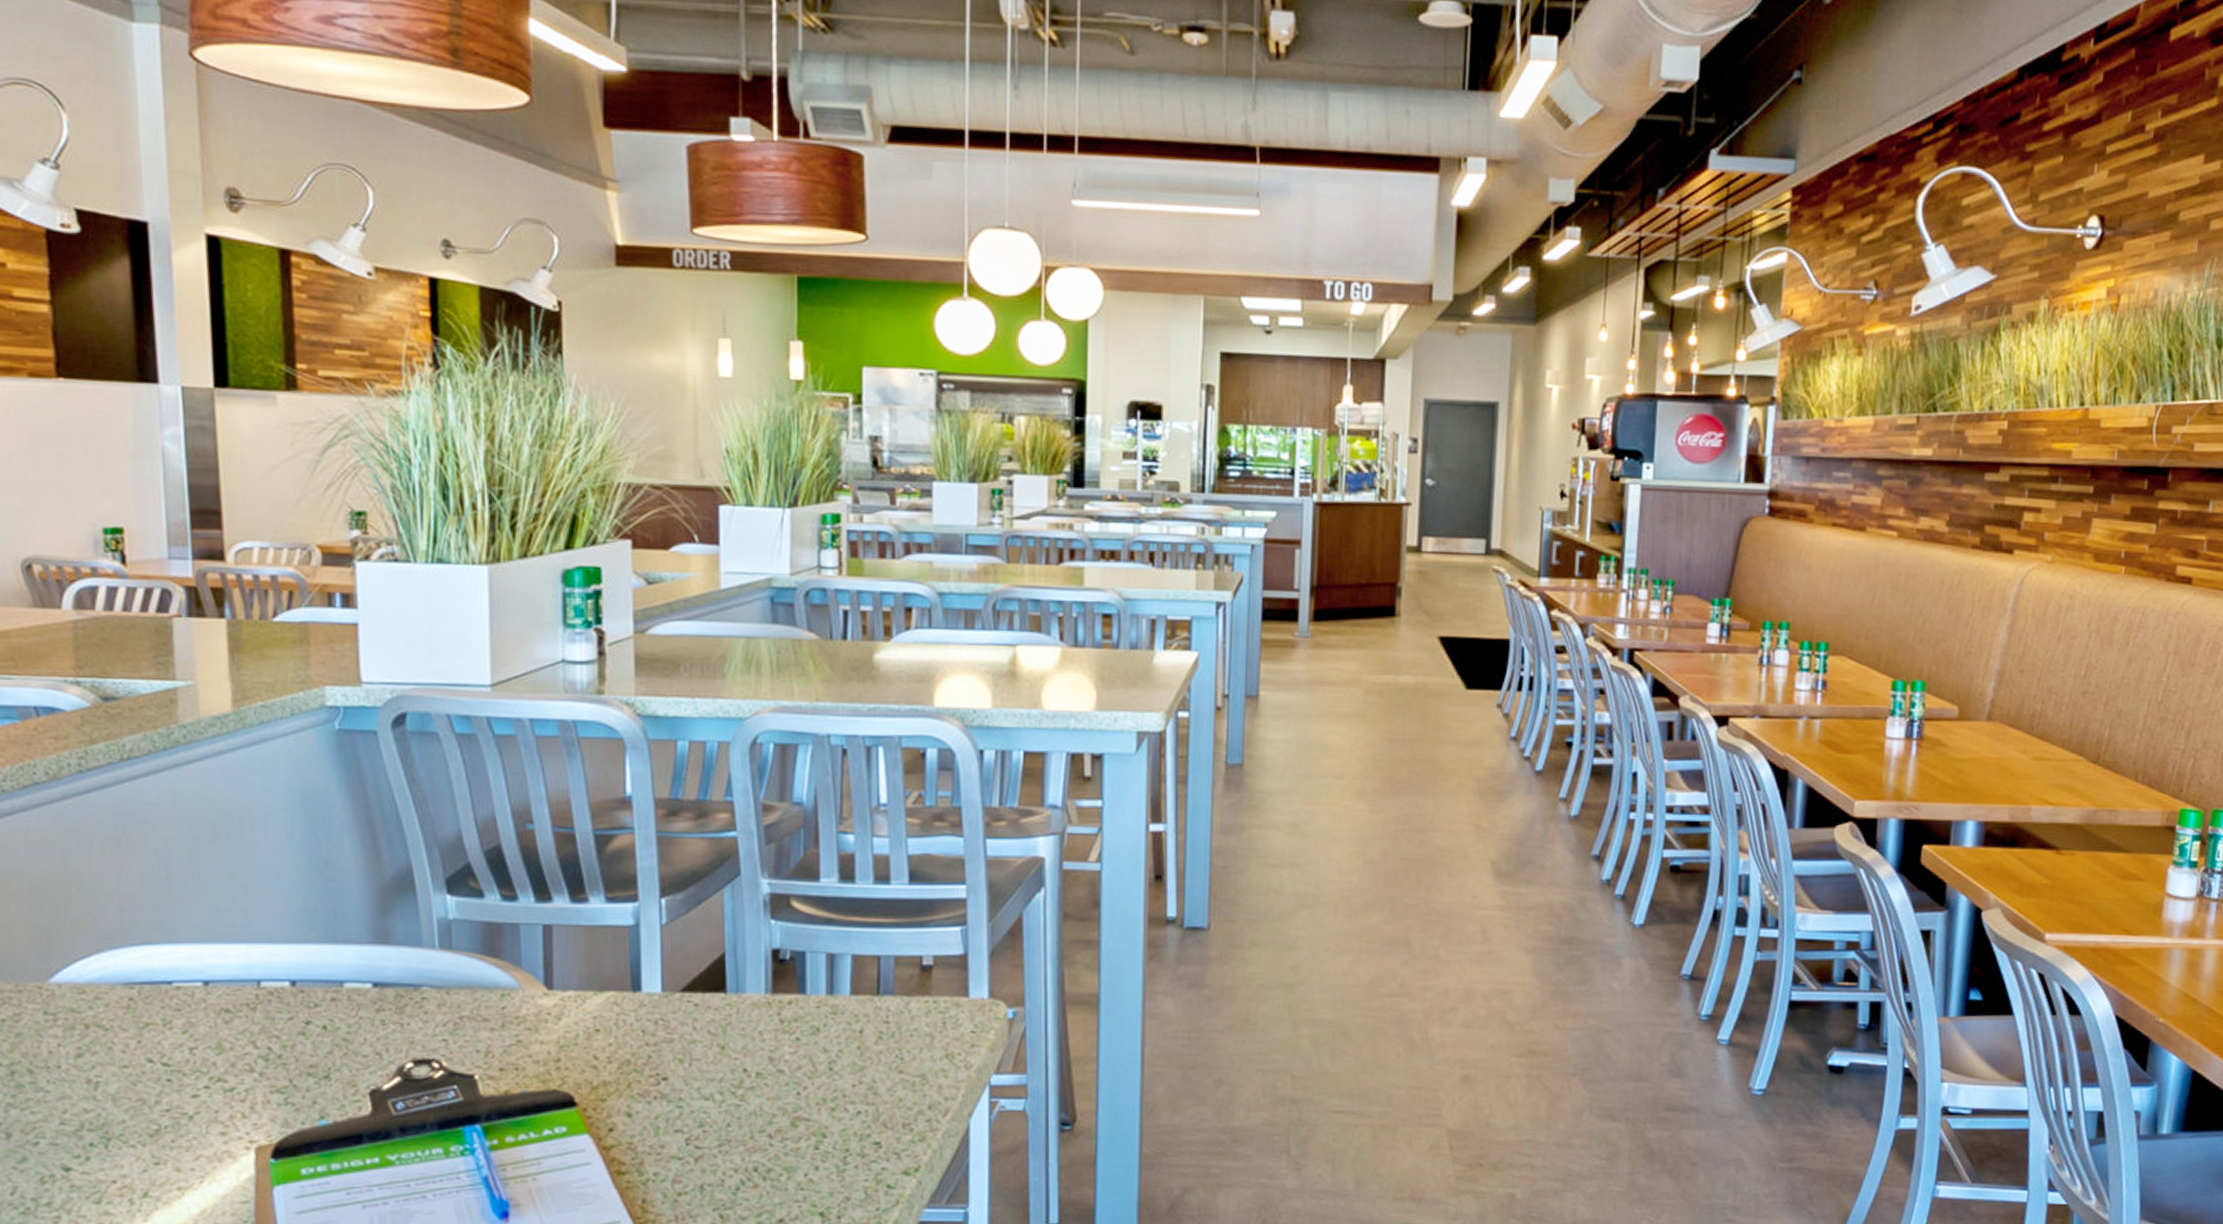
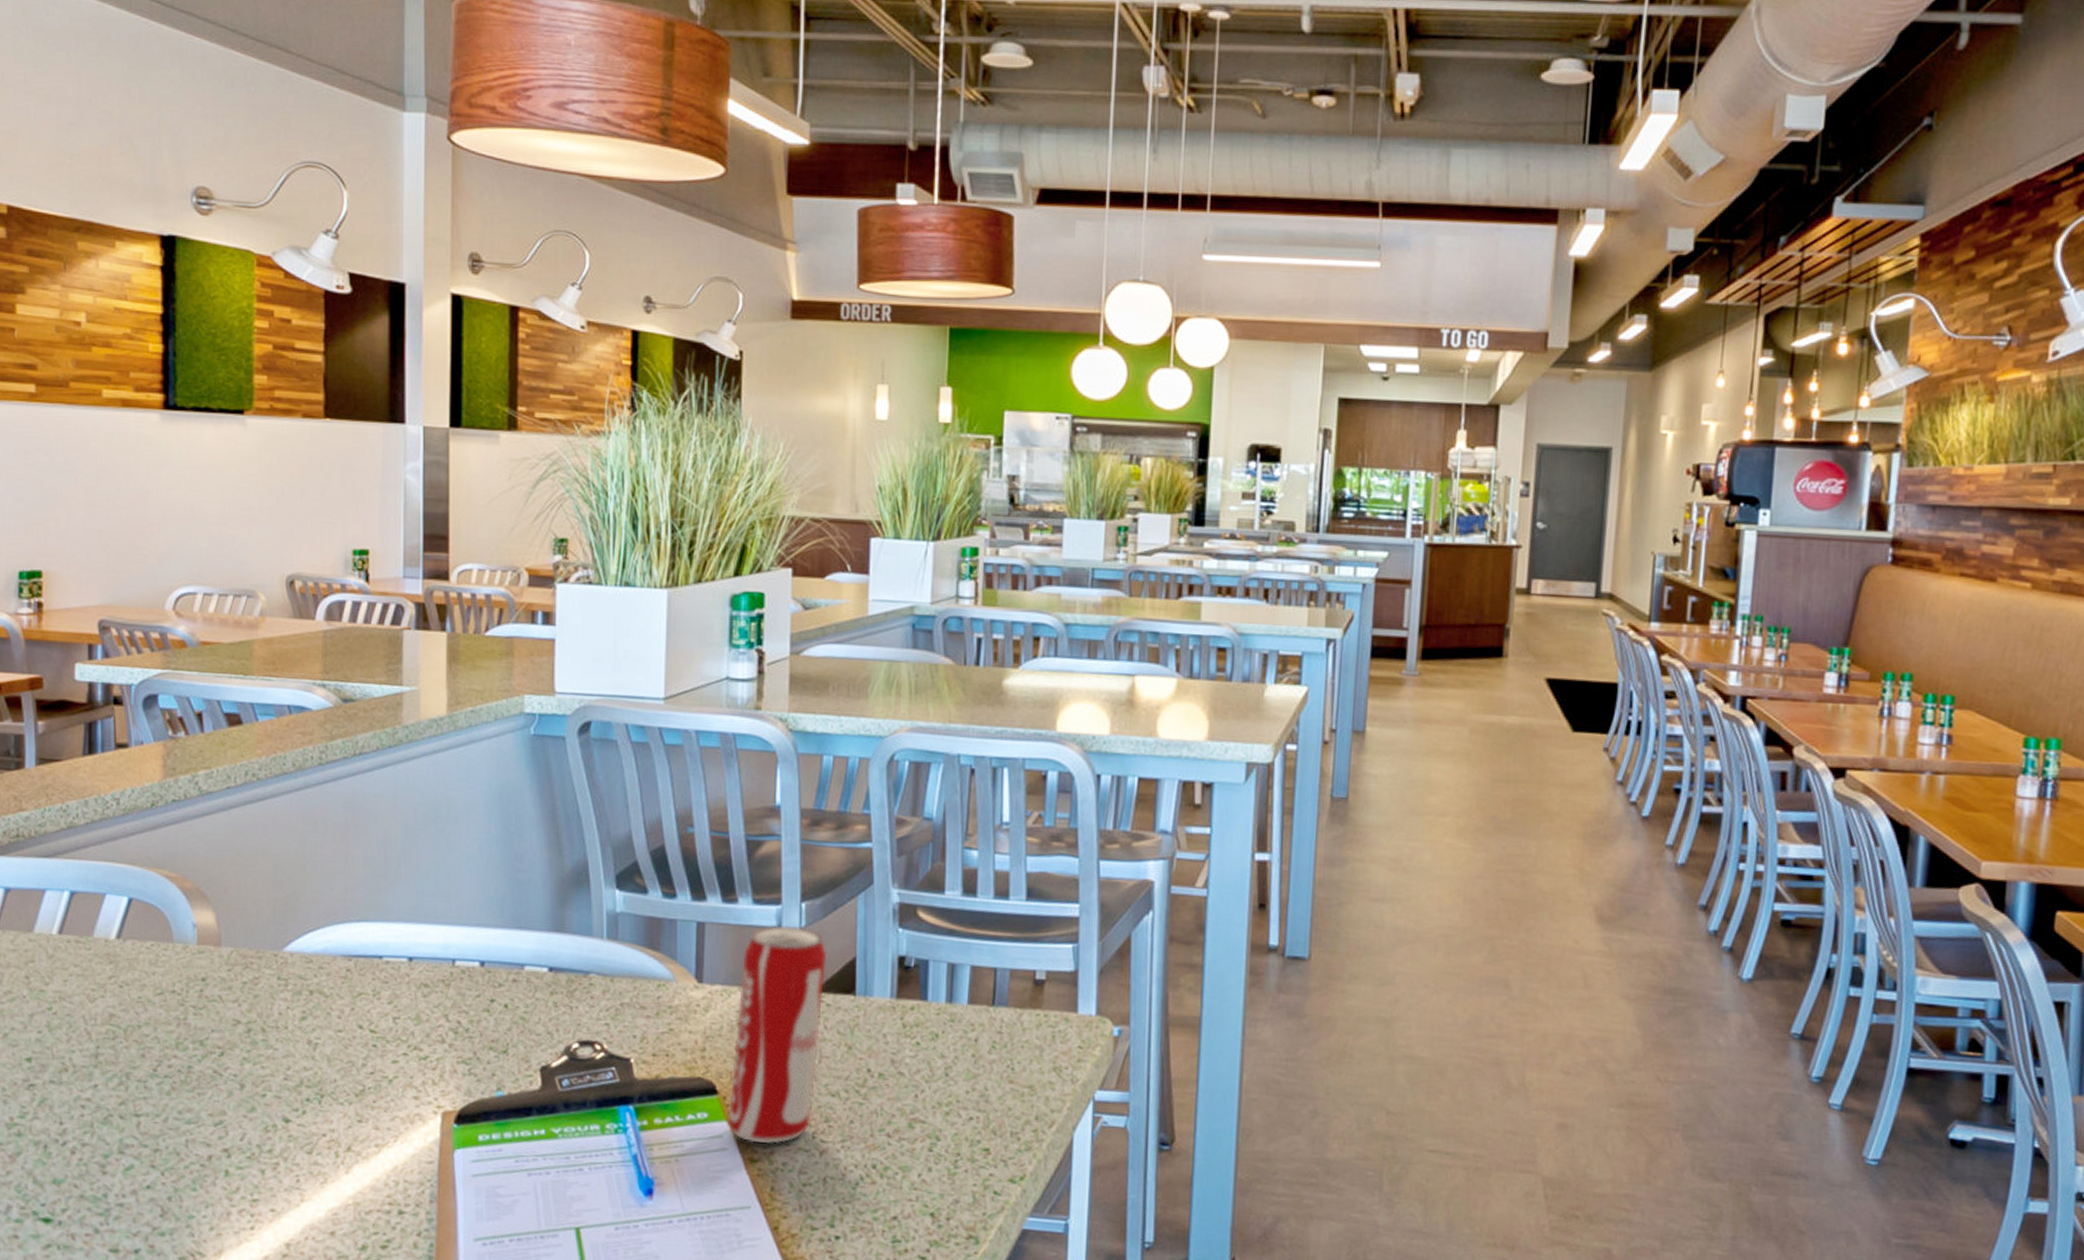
beverage can: none [589,923,693,1155] -> present [727,925,827,1144]

